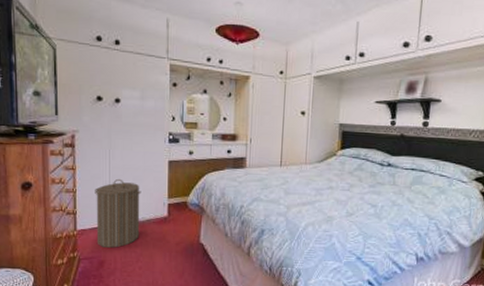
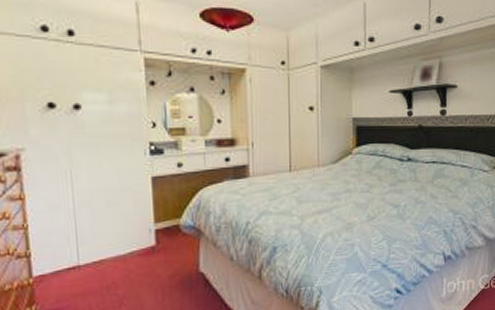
laundry hamper: present [95,178,142,248] -> none [54,205,121,294]

